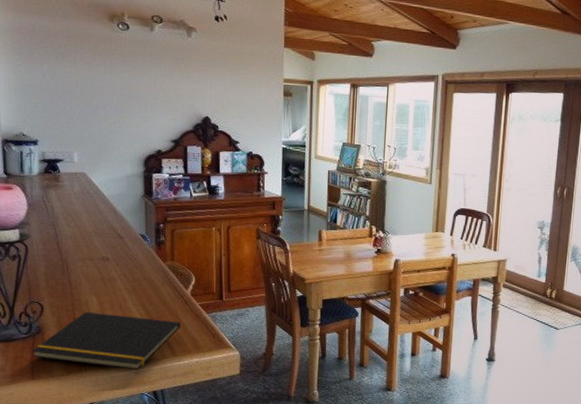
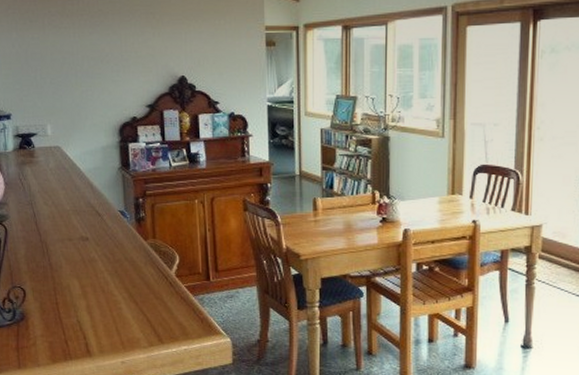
notepad: present [32,312,180,370] -> none [17,296,166,358]

